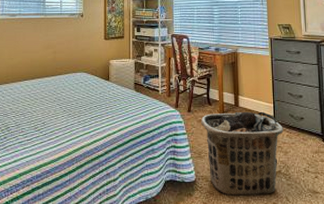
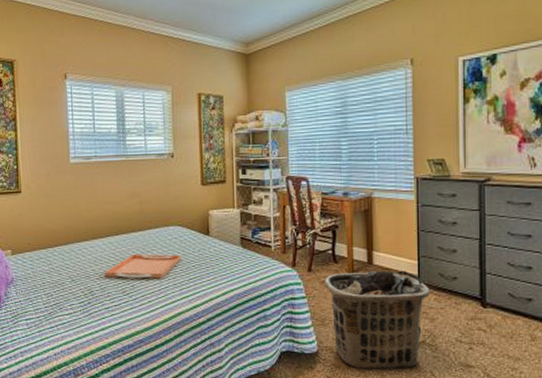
serving tray: none [20,96,85,117] -> present [105,254,181,279]

